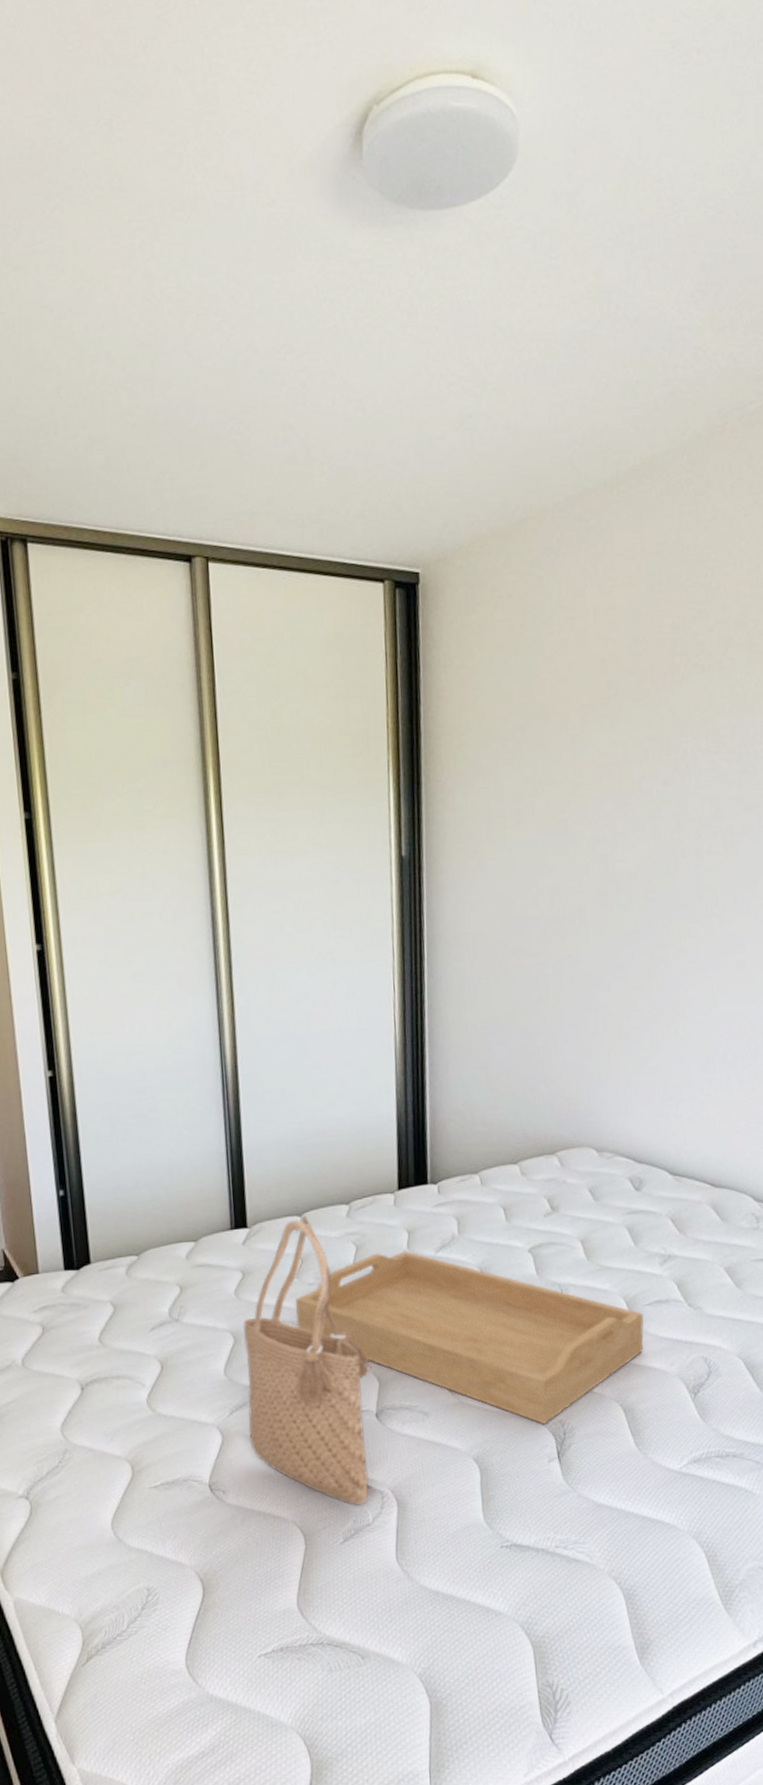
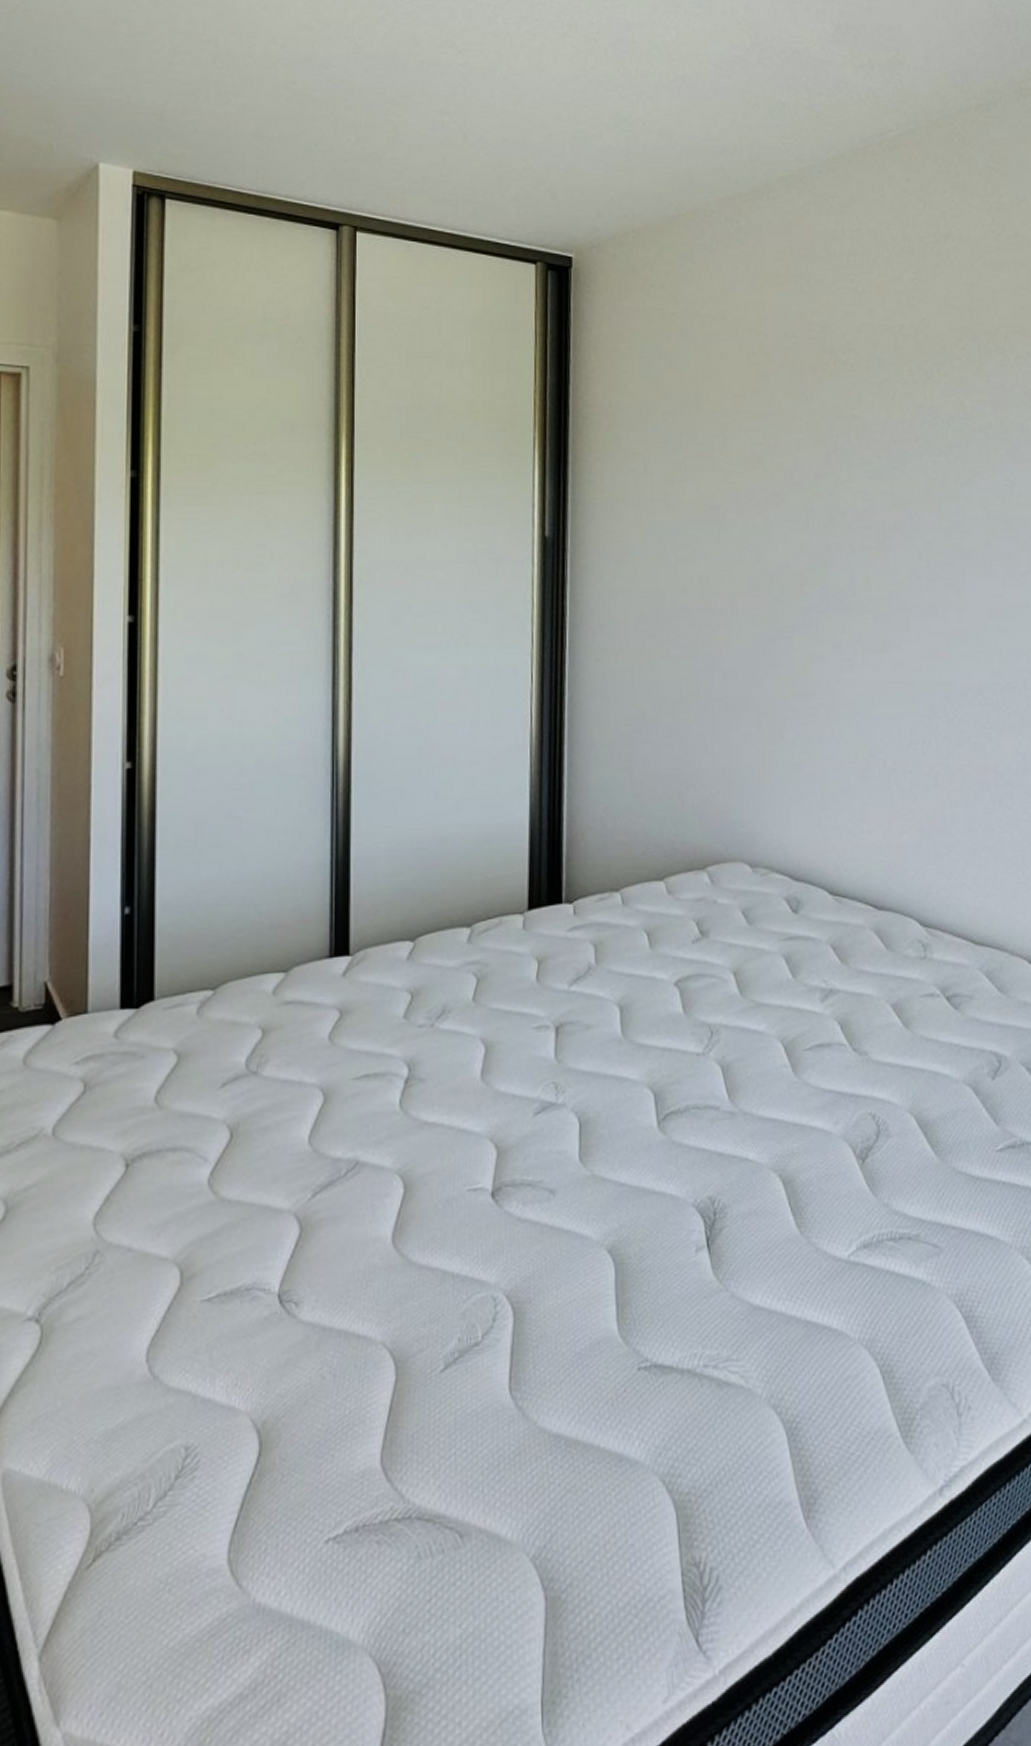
tote bag: present [242,1215,372,1505] -> none [334,940,489,1318]
serving tray: present [295,1251,645,1425] -> none [401,984,805,1203]

